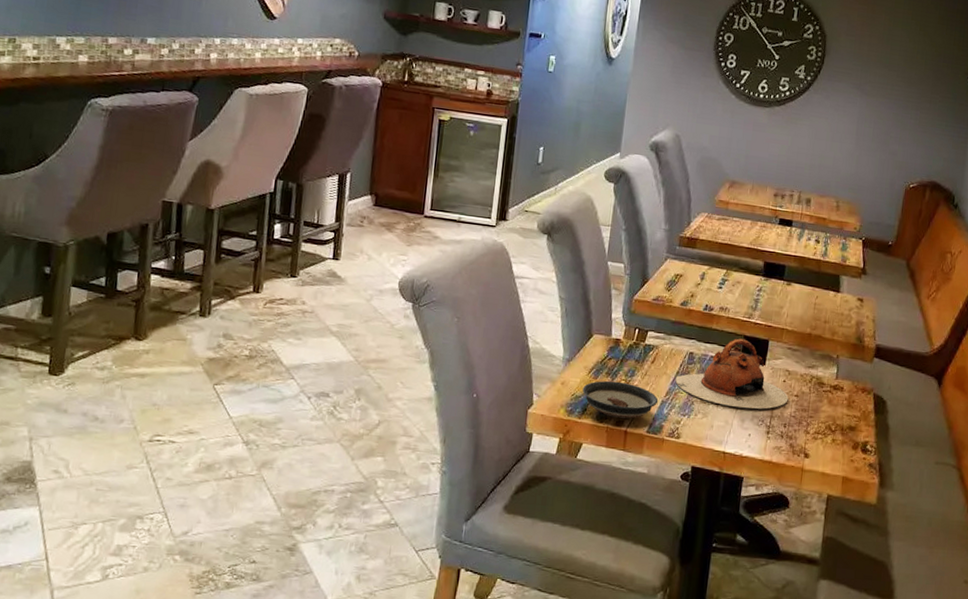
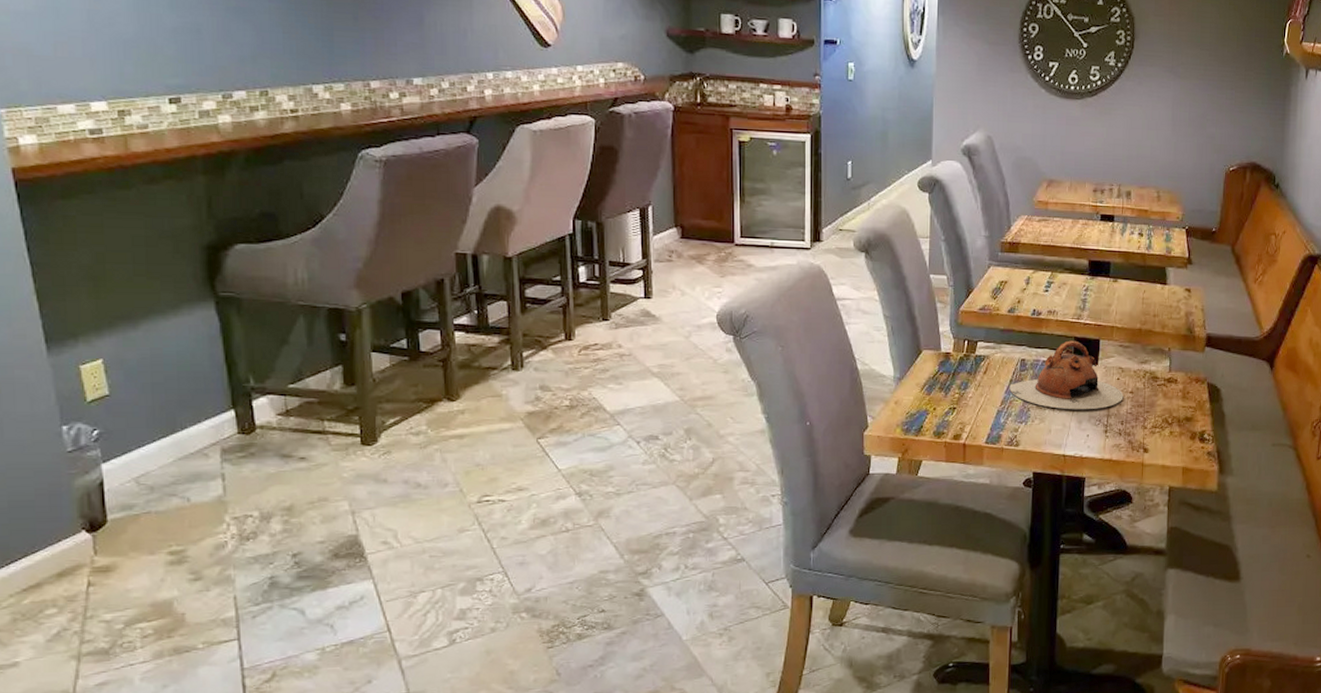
saucer: present [582,380,659,419] -> none [917,395,994,432]

